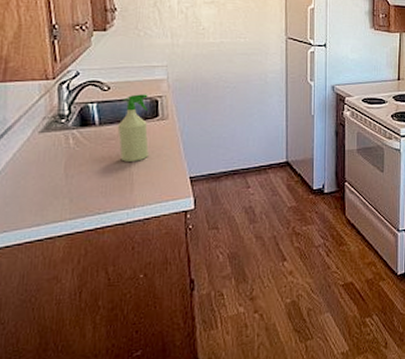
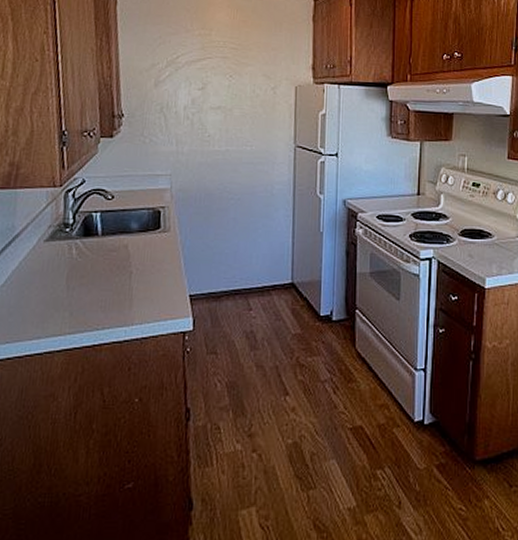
spray bottle: present [117,94,149,162] -> none [119,204,151,276]

